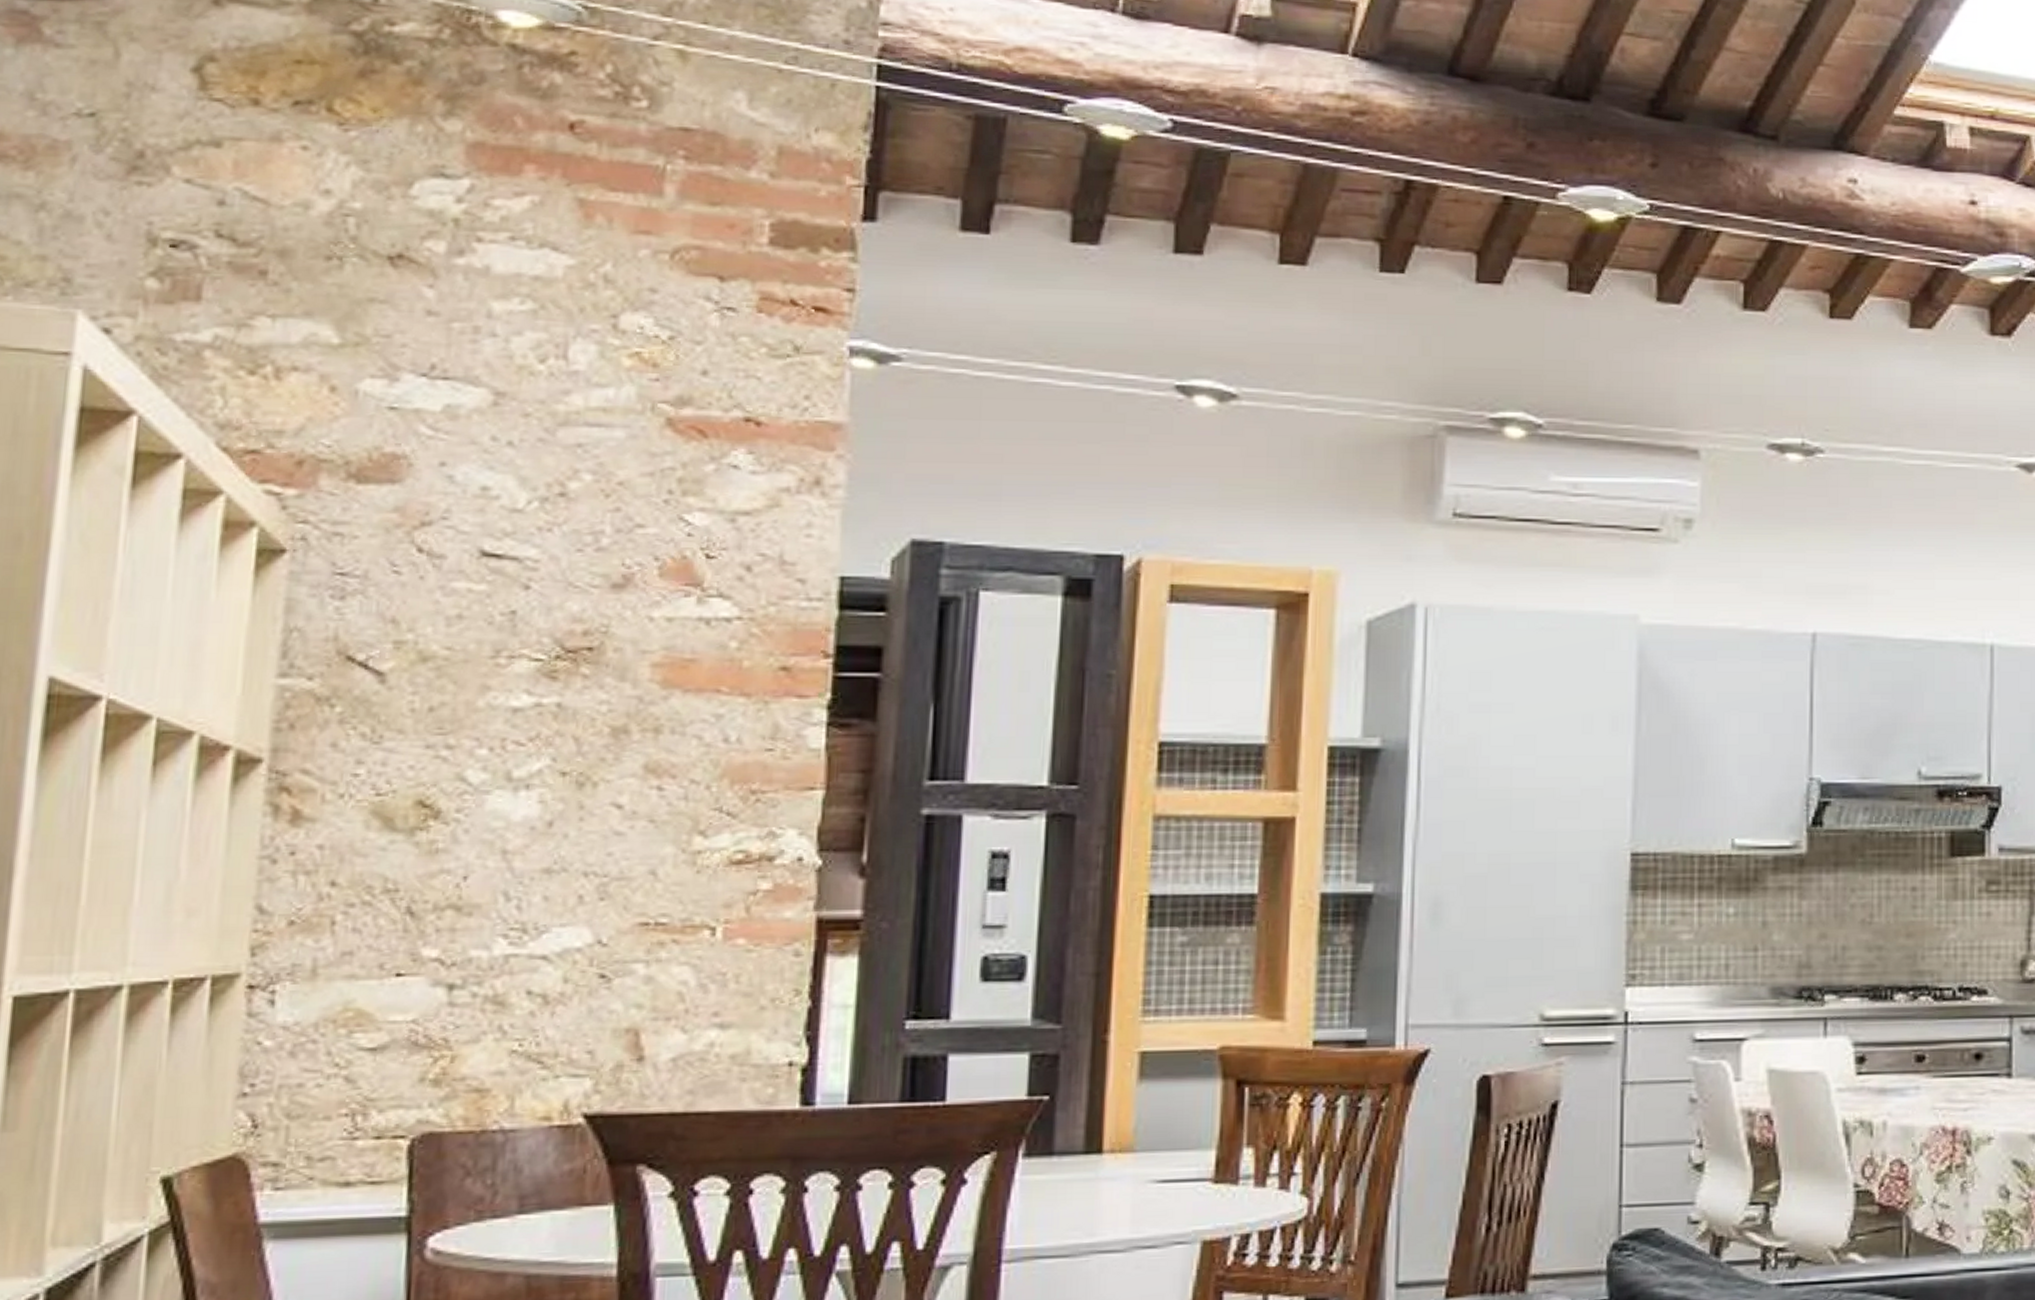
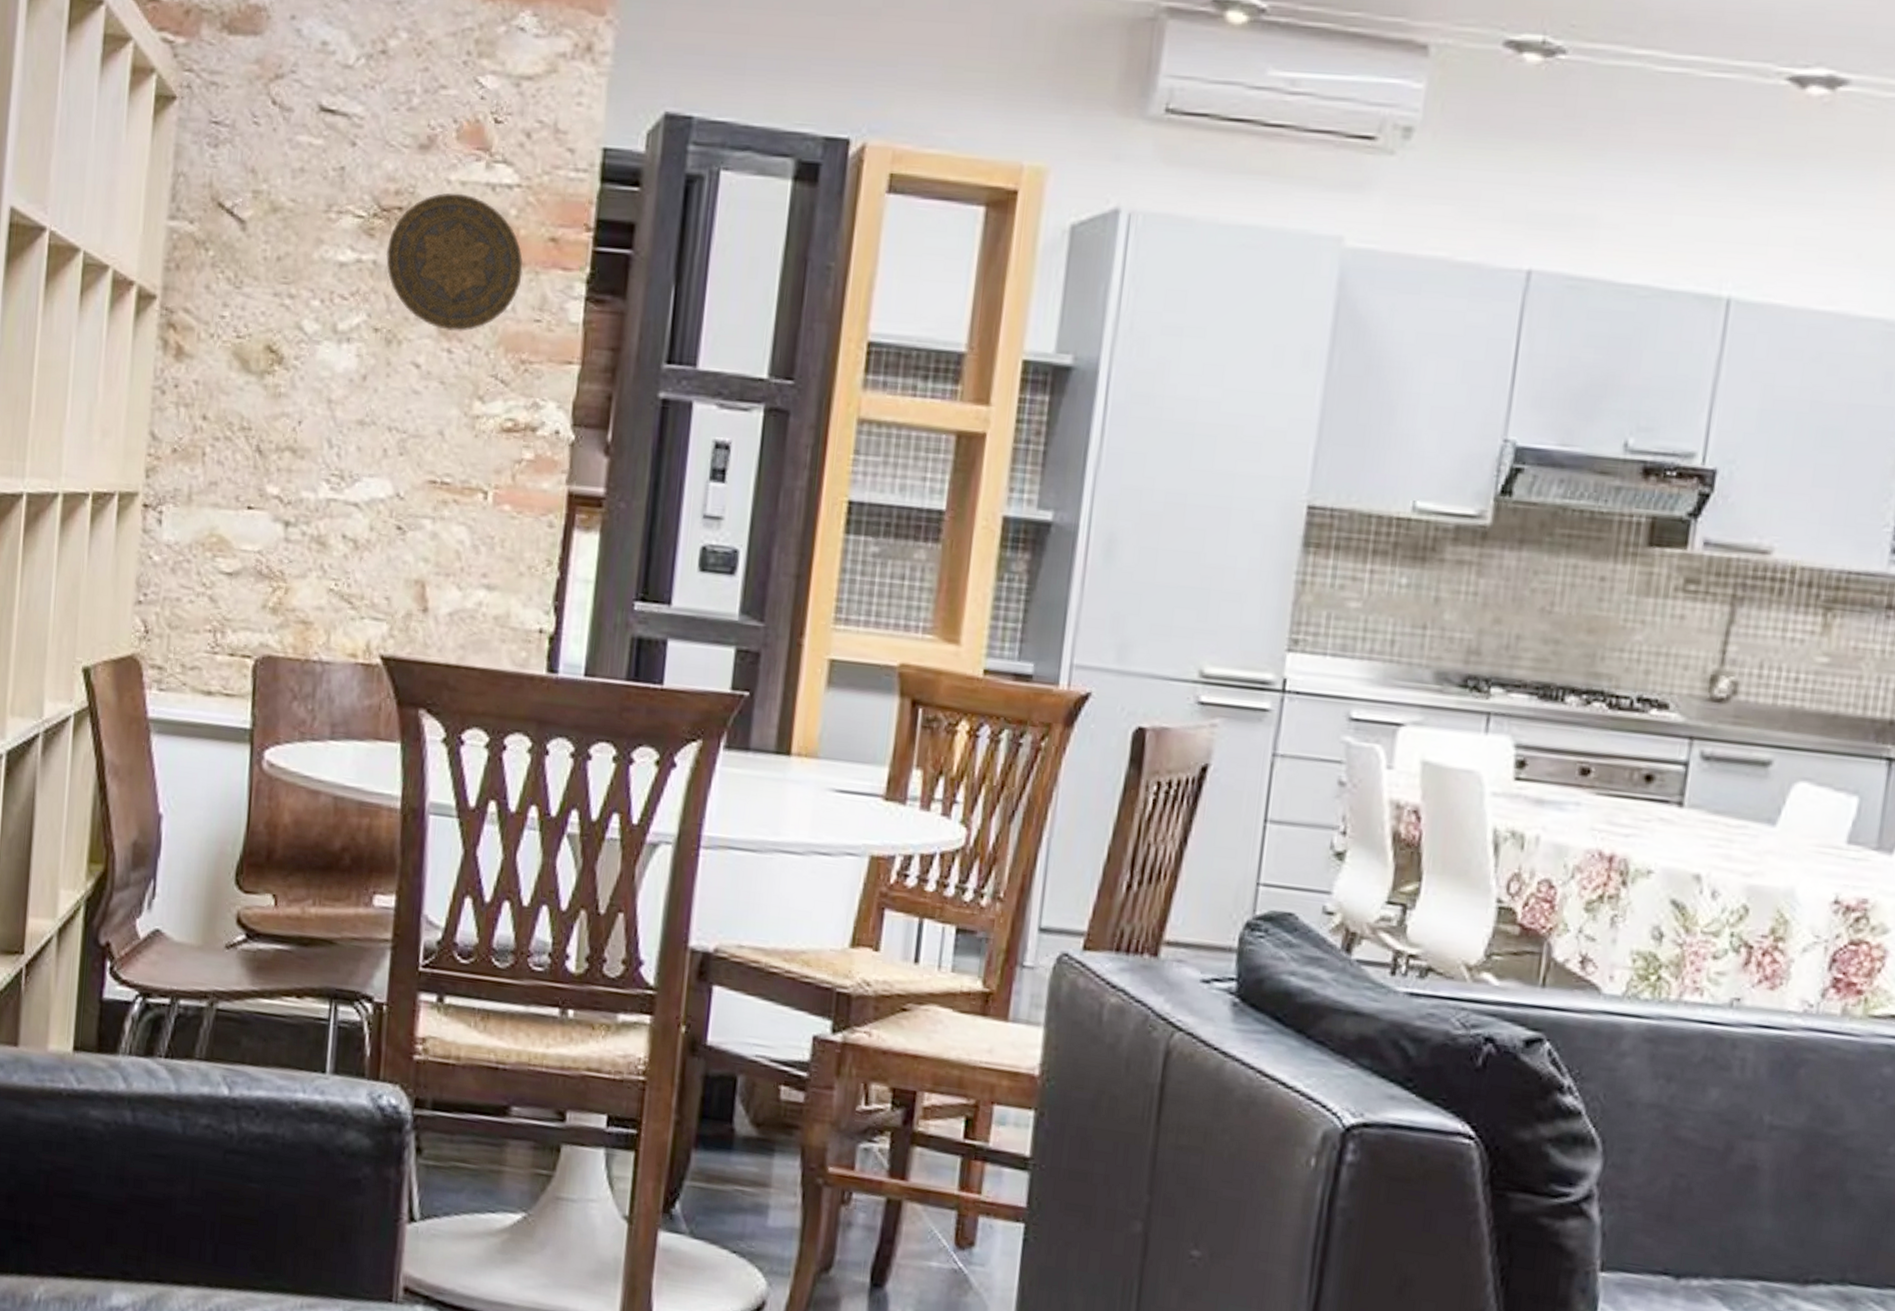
decorative plate: none [573,629,749,769] -> present [385,192,523,332]

